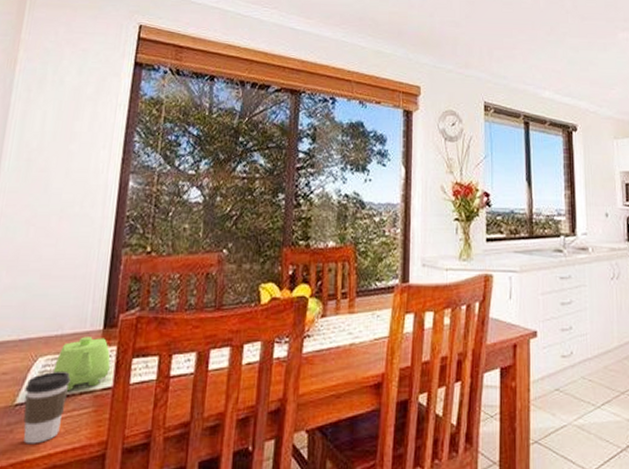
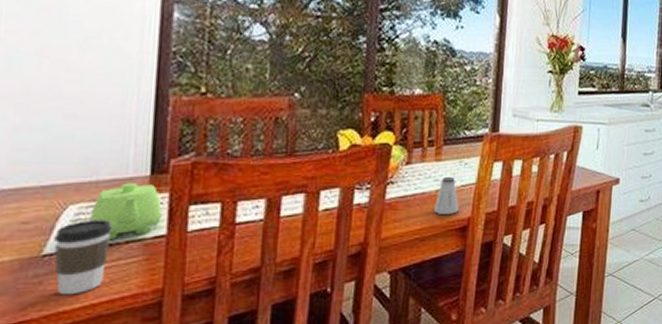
saltshaker: none [349,329,373,369] -> present [434,176,459,214]

